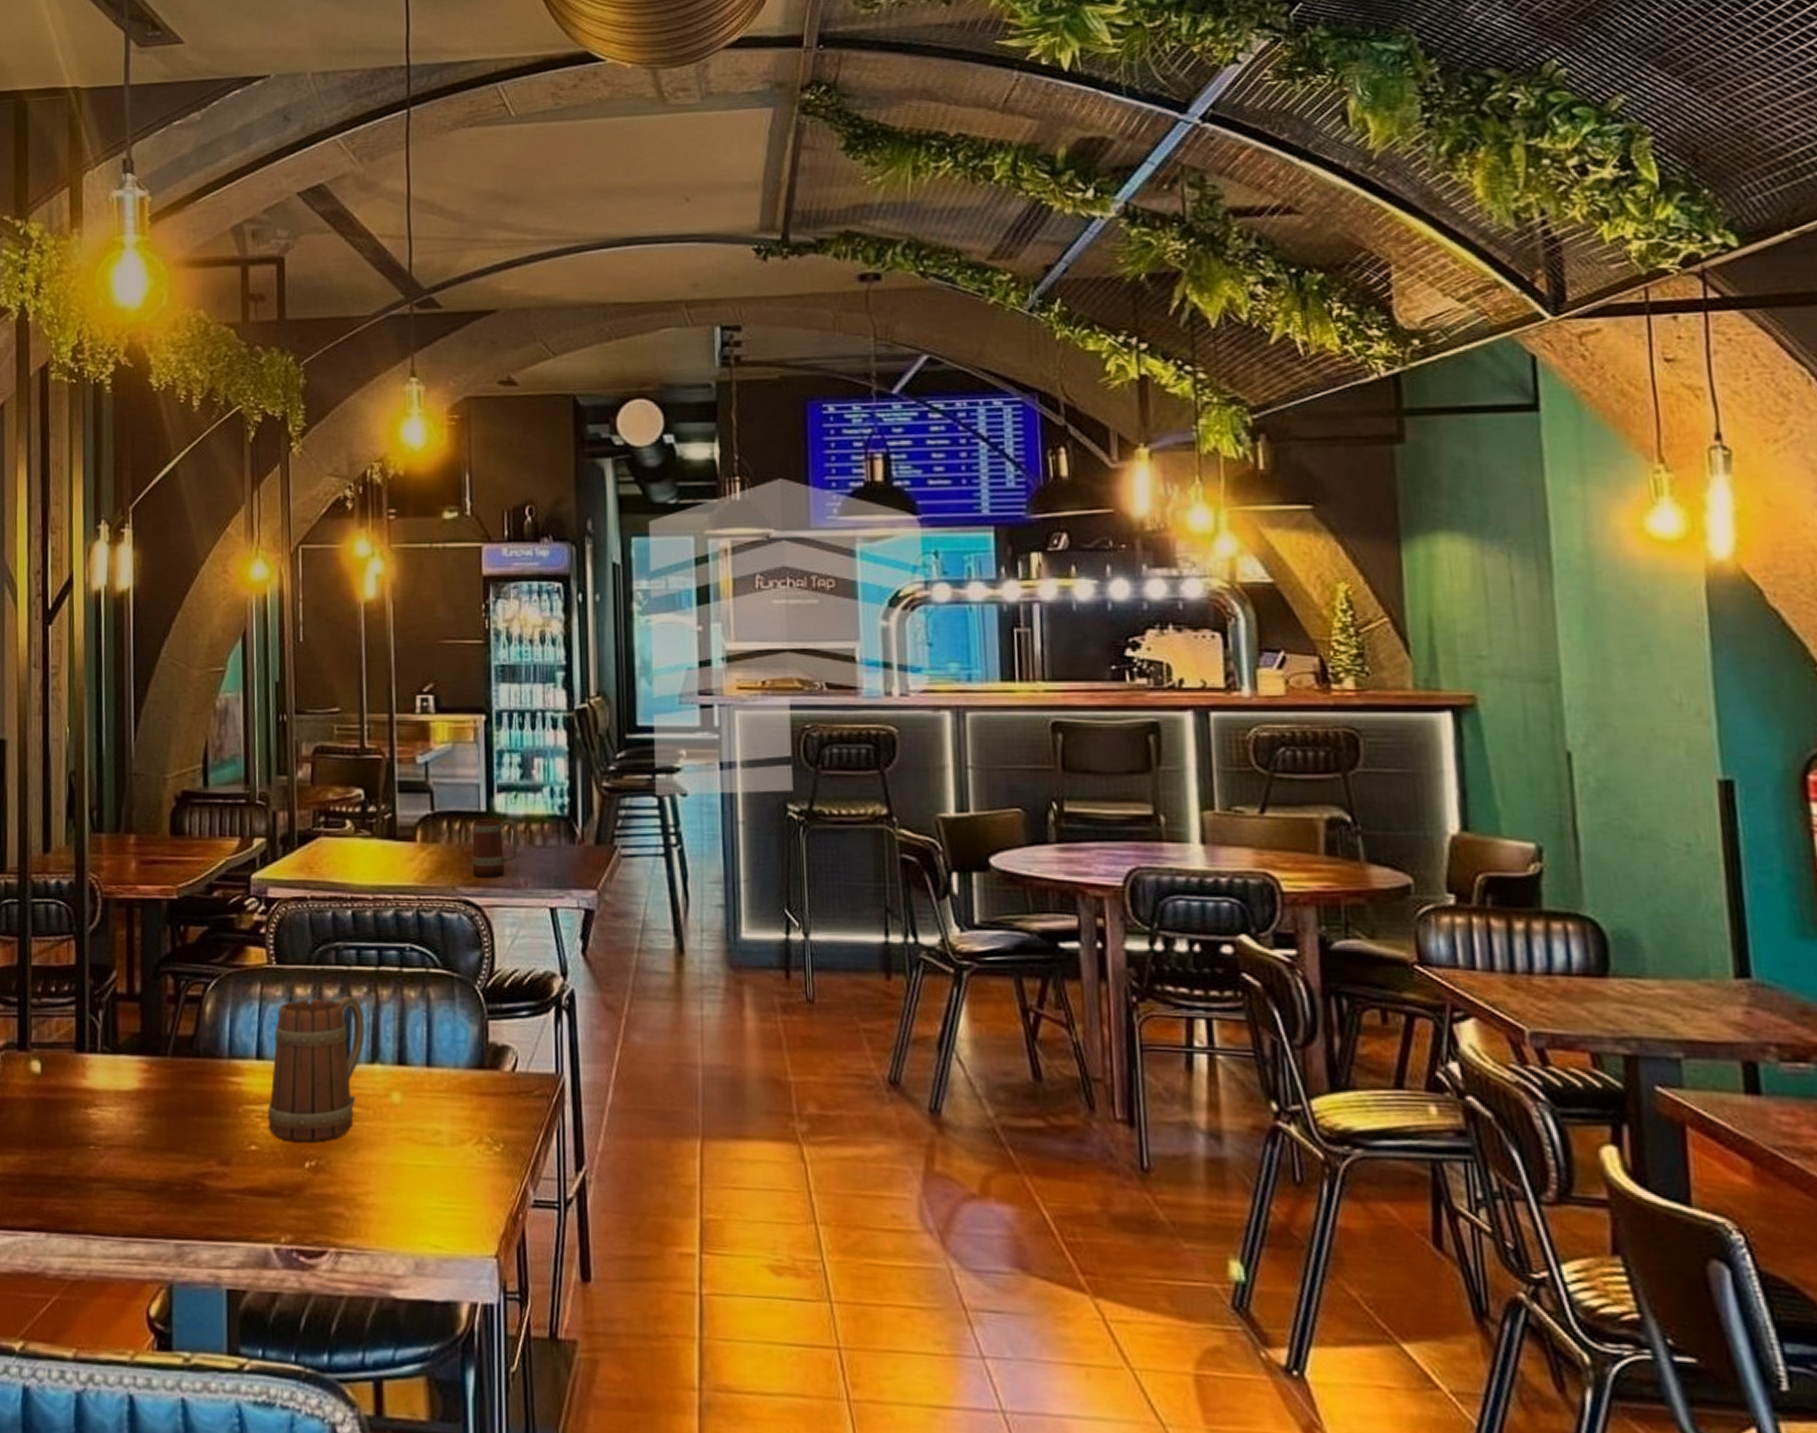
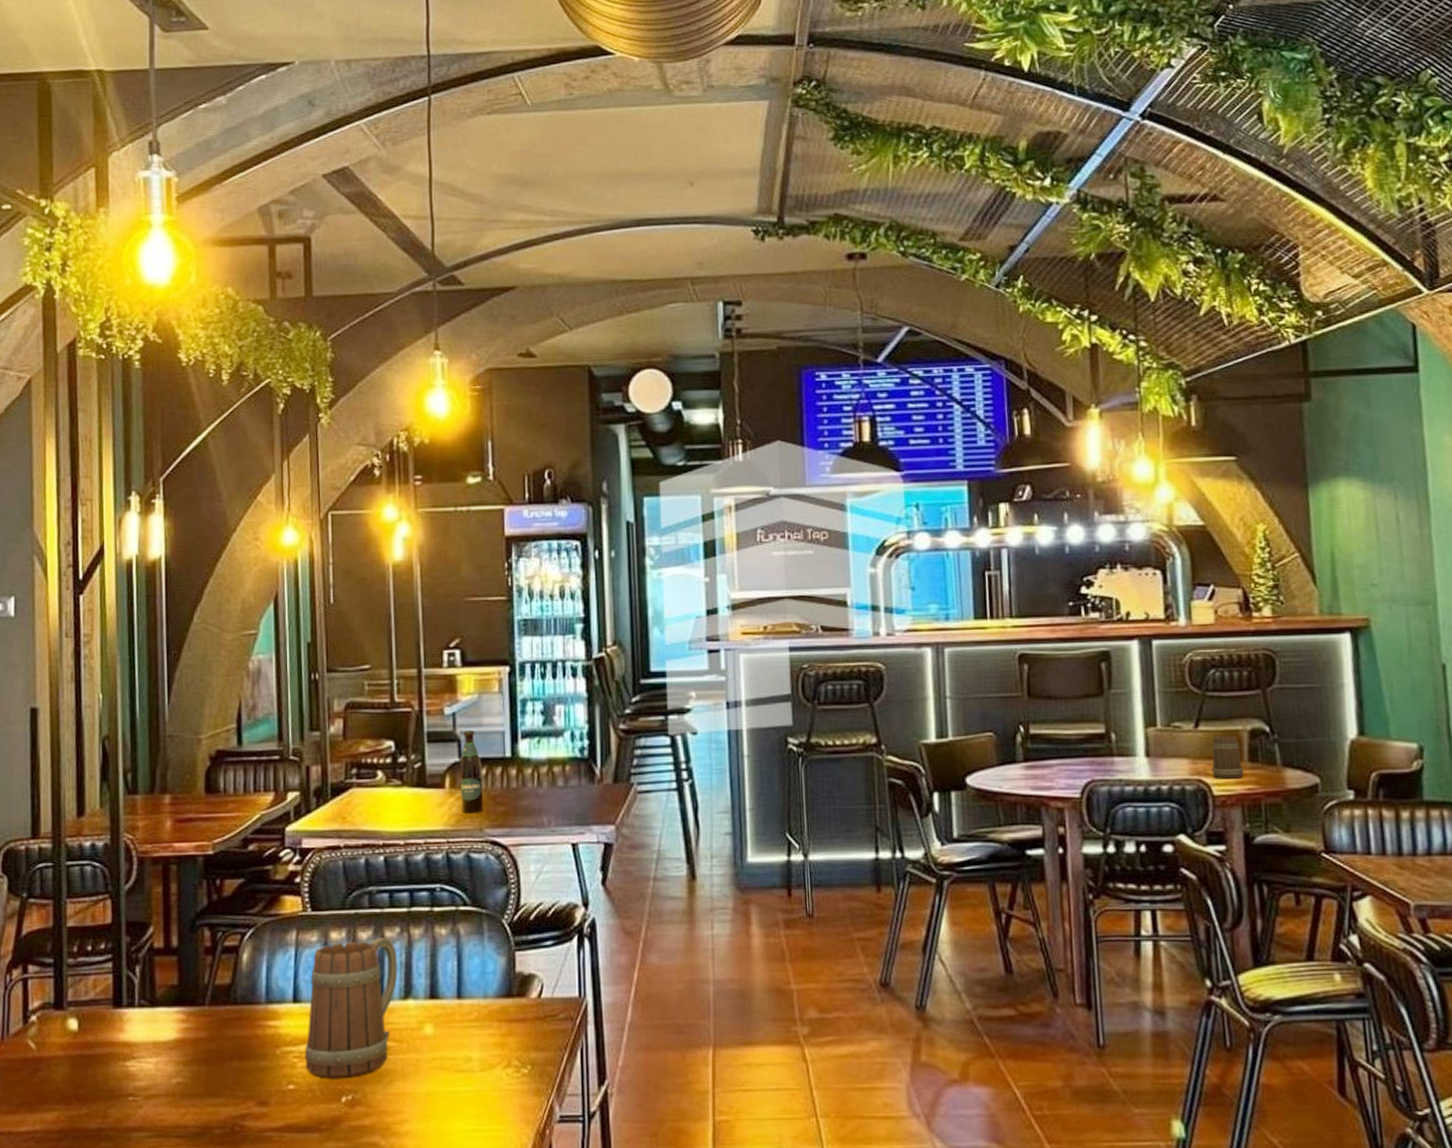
bottle: none [432,782,457,870] -> present [460,731,484,814]
beer mug: present [472,819,518,878] -> none [498,763,541,819]
beer mug: none [1280,824,1320,874] -> present [1211,735,1244,779]

